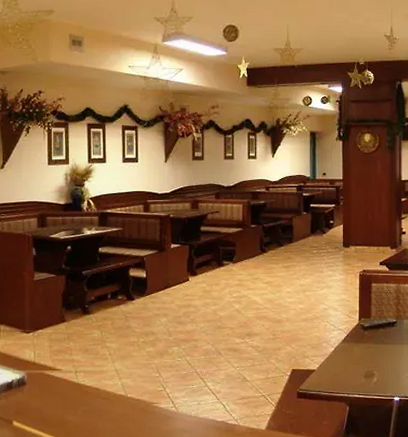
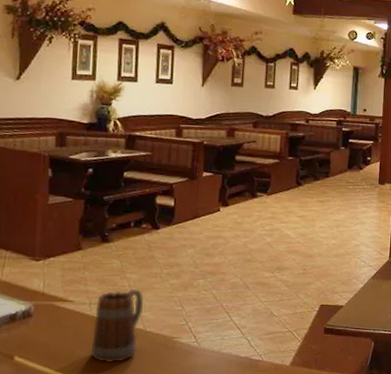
beer mug: none [78,356,124,428] -> present [90,288,145,363]

